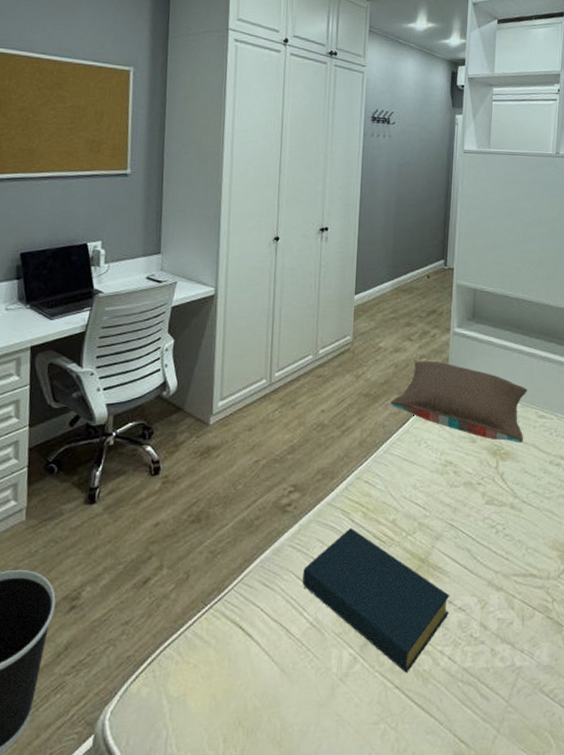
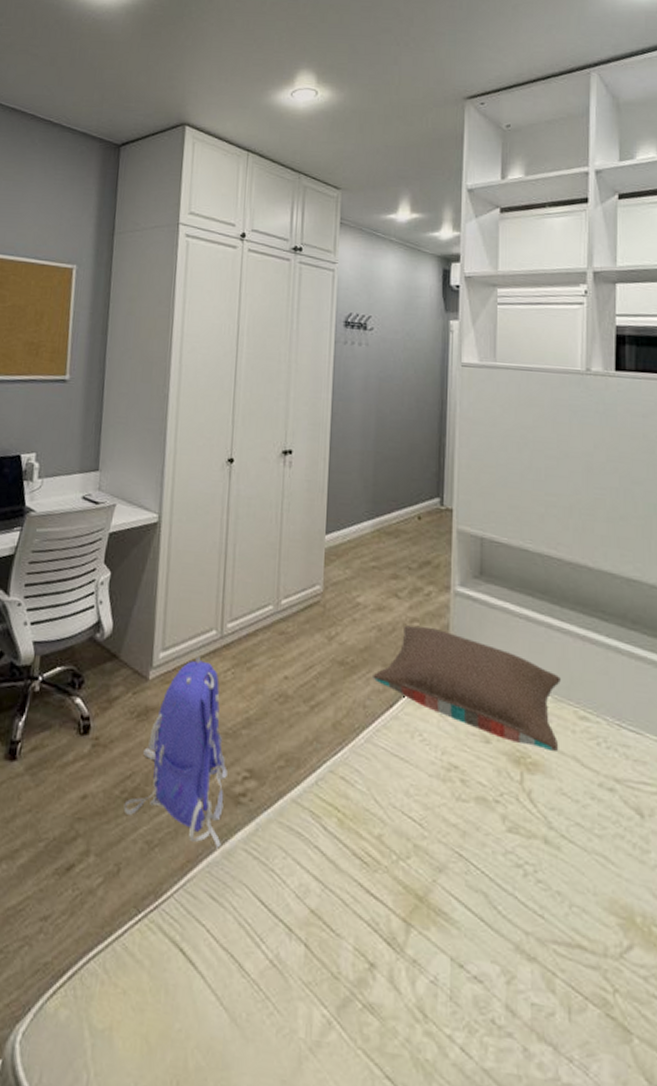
backpack: none [191,402,276,549] -> present [123,657,227,850]
hardback book: present [302,528,450,673] -> none [260,837,460,1059]

